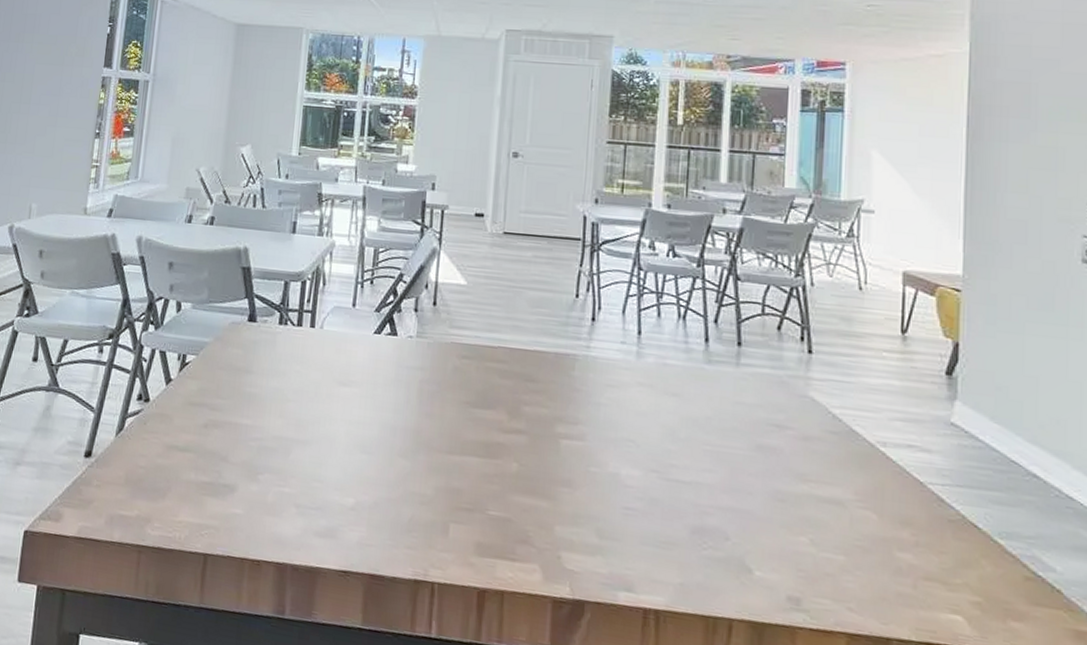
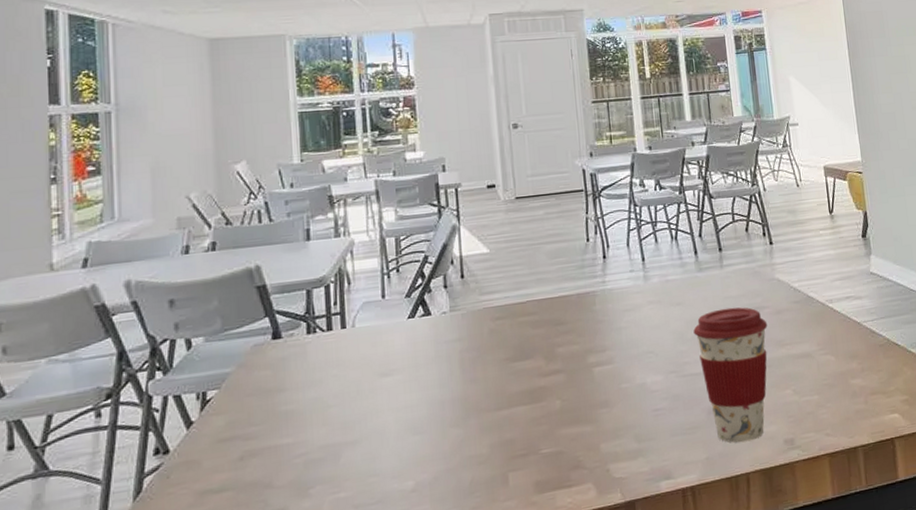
coffee cup: none [688,414,788,584] -> present [693,307,768,443]

